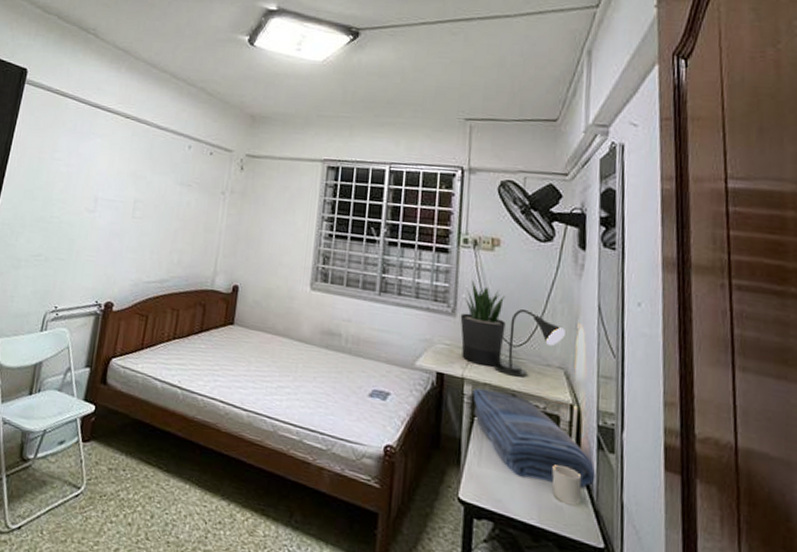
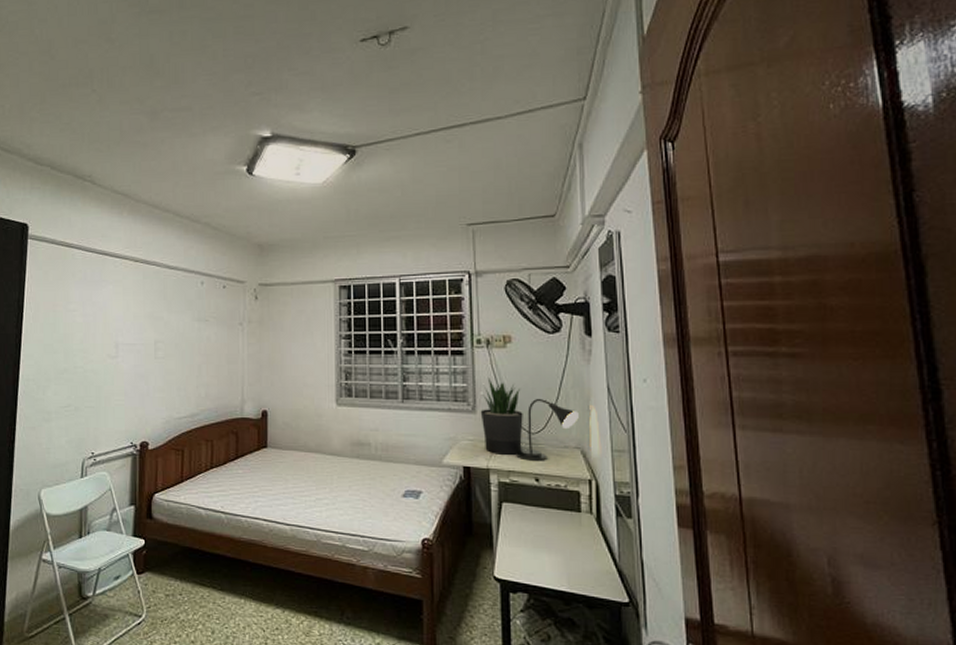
towel: present [471,388,596,486] -> none [497,476,617,551]
mug: present [551,464,582,506] -> none [577,534,605,569]

